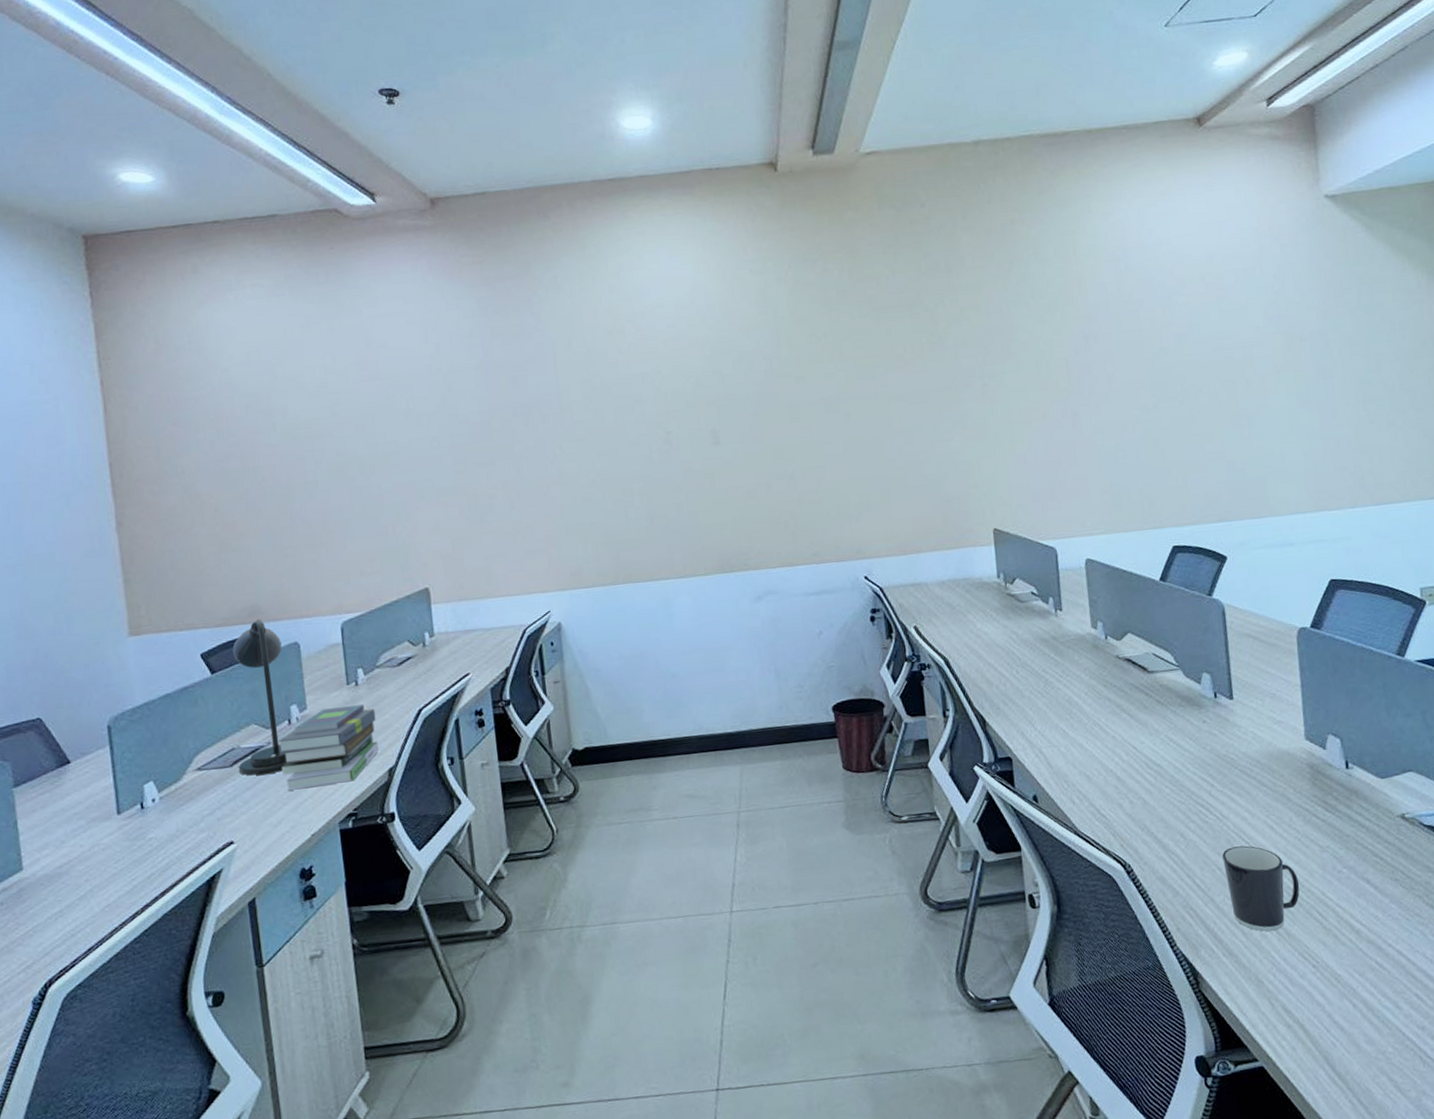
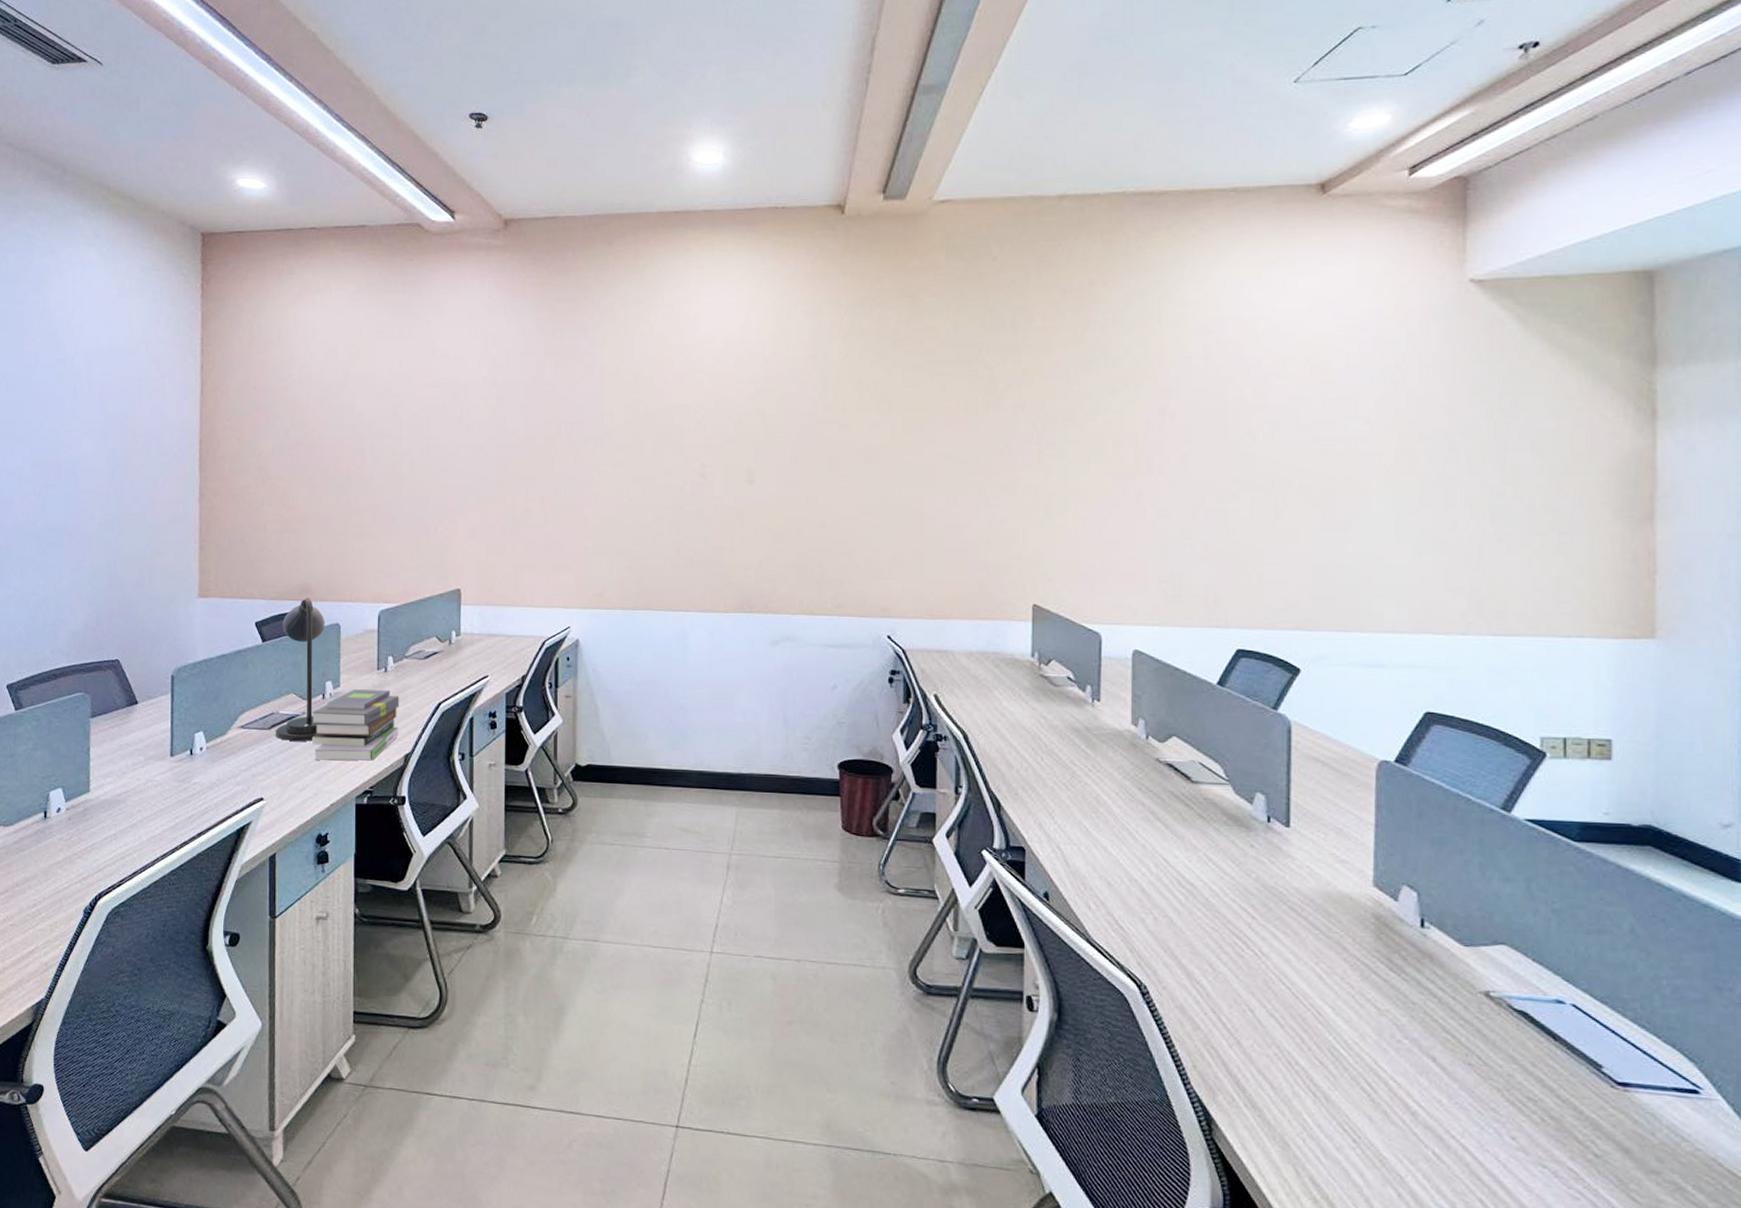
mug: present [1222,845,1300,932] -> none [1257,989,1347,1092]

